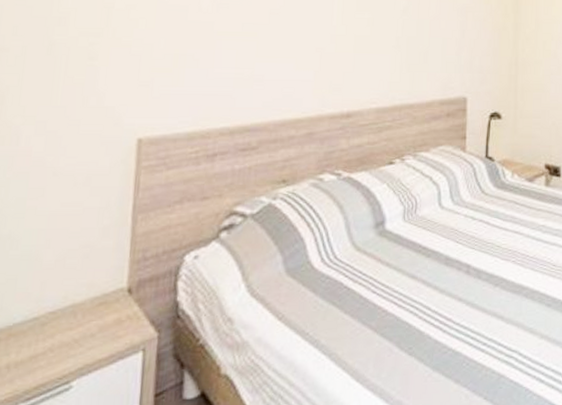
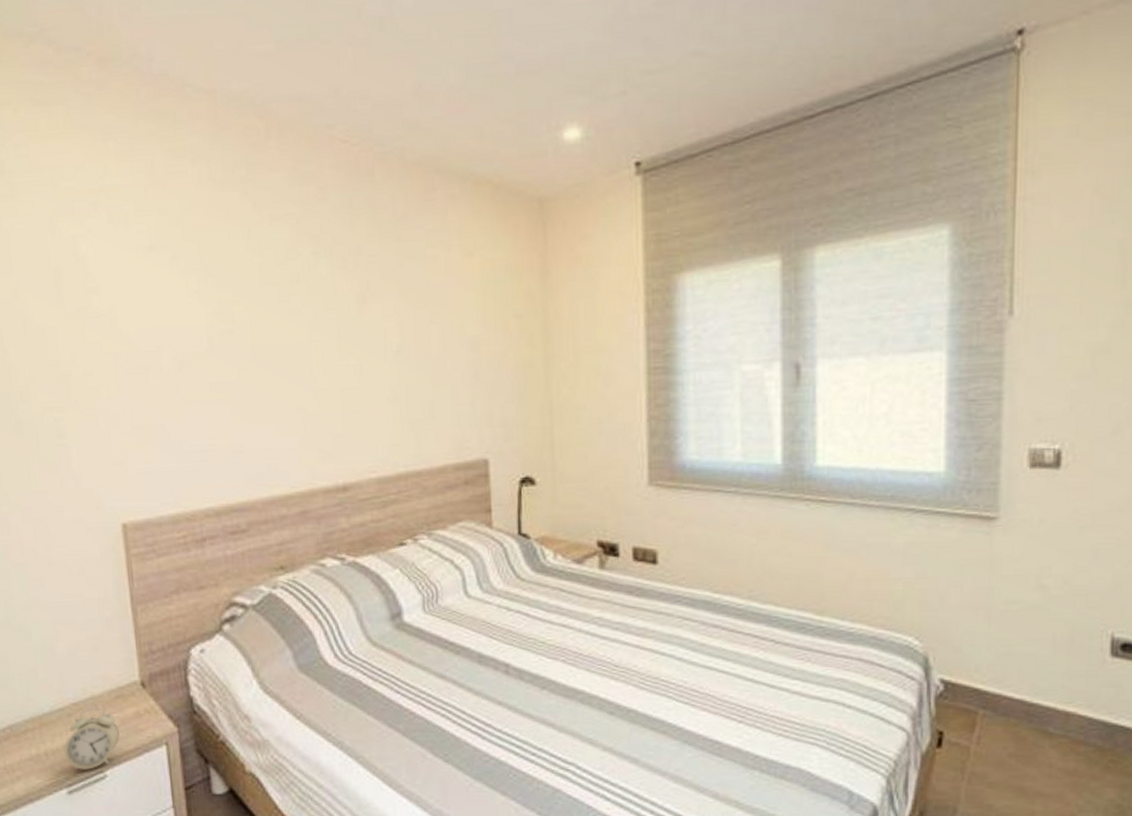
alarm clock: none [28,315,95,384] -> present [63,708,120,771]

